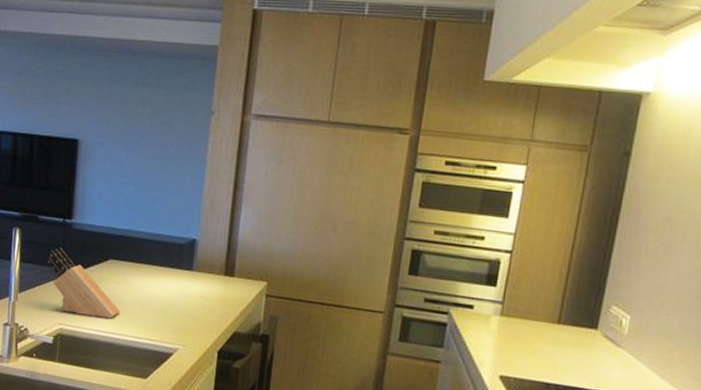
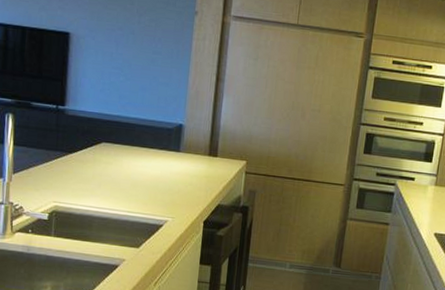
knife block: present [46,247,120,319] -> none [40,132,113,196]

